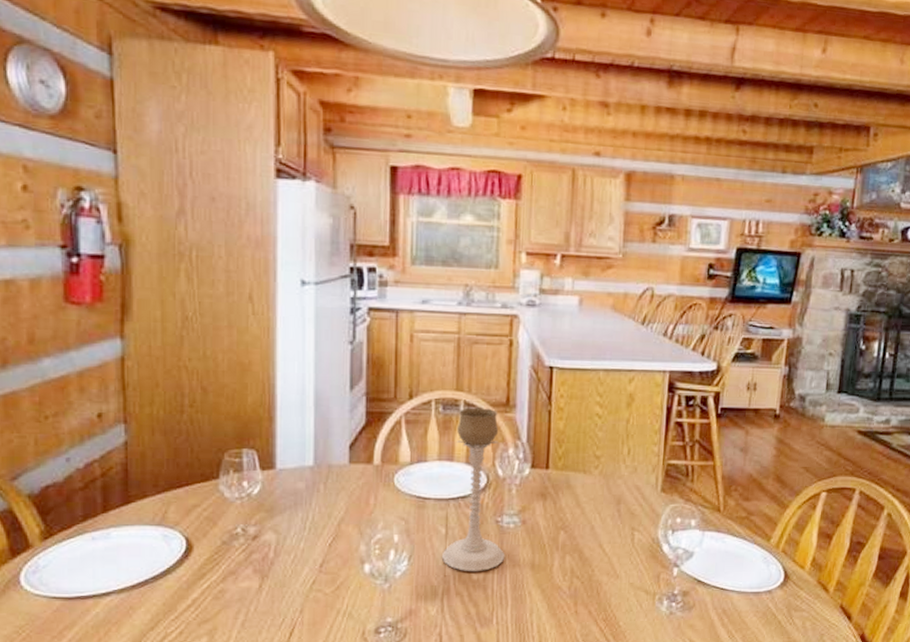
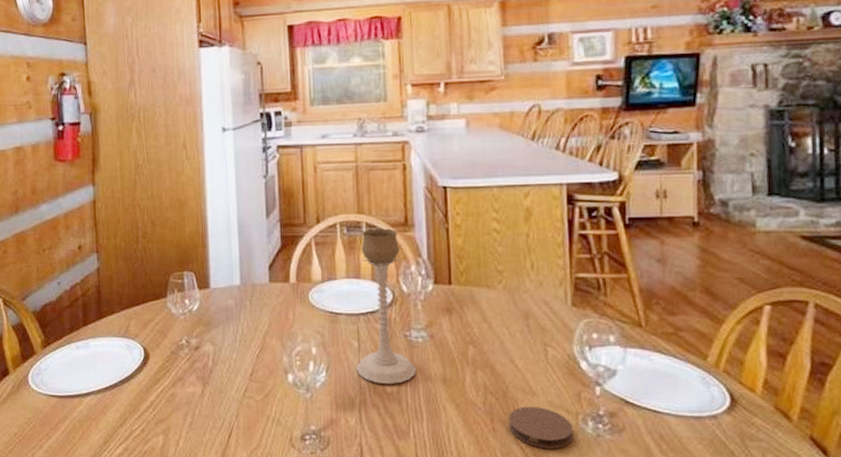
coaster: none [591,589,650,628] -> present [509,407,574,449]

